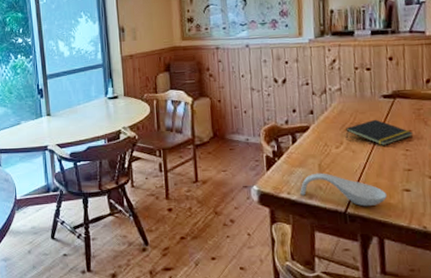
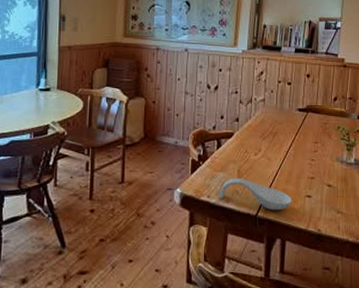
notepad: present [345,119,414,146] -> none [264,130,319,156]

